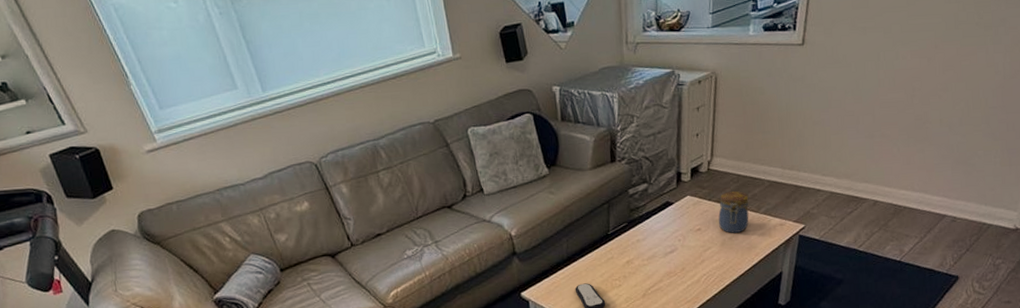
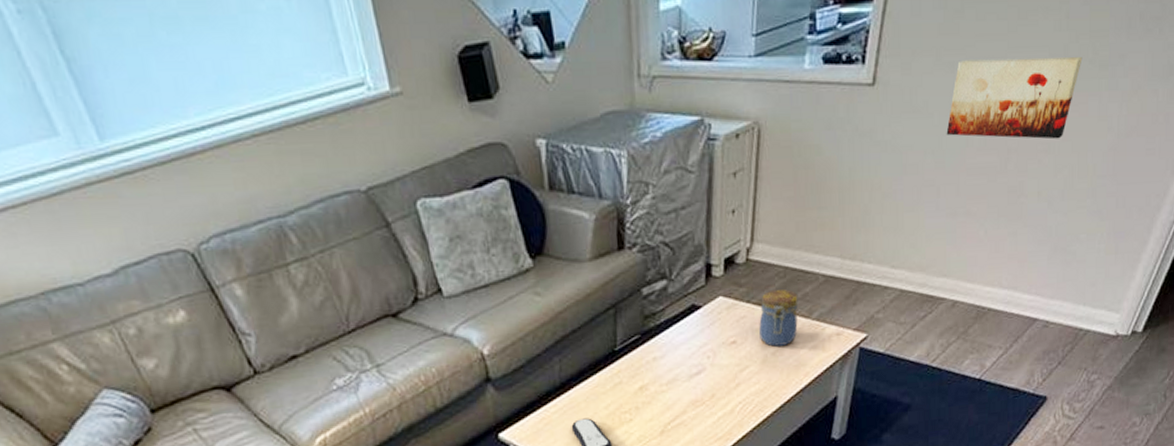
wall art: none [862,21,970,81] -> present [946,57,1083,140]

